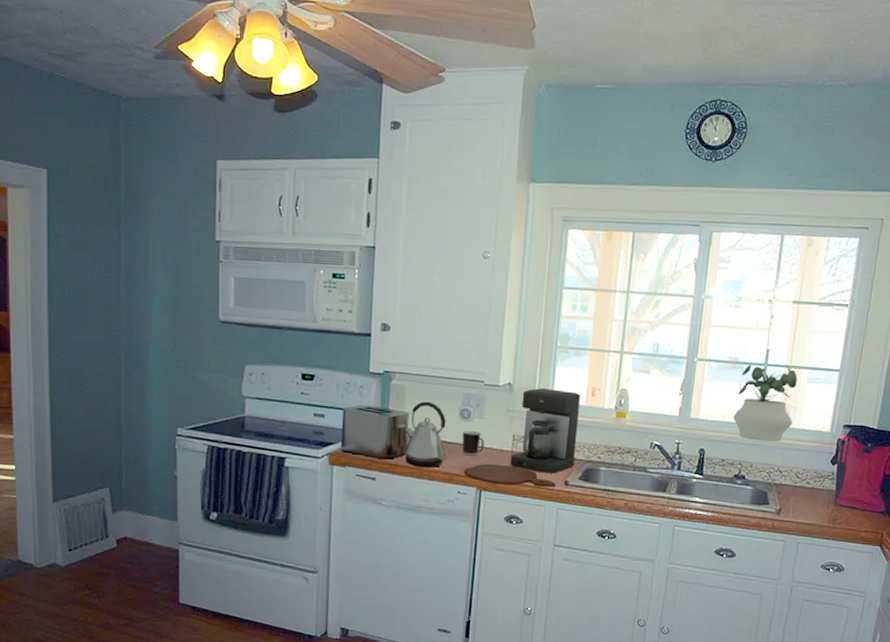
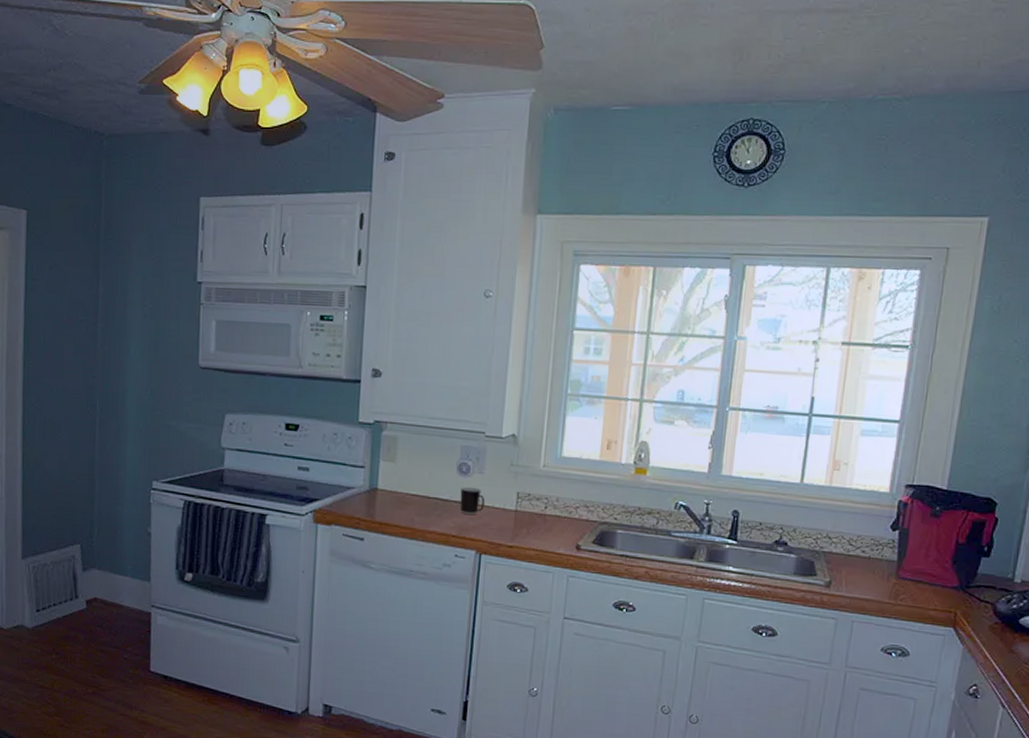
toaster: present [340,405,409,460] -> none [326,457,402,519]
kettle: present [405,401,446,468] -> none [396,454,442,529]
cutting board: present [464,463,556,488] -> none [462,524,566,553]
coffee maker: present [510,388,581,474] -> none [514,440,595,536]
potted plant: present [733,364,798,442] -> none [772,414,849,504]

